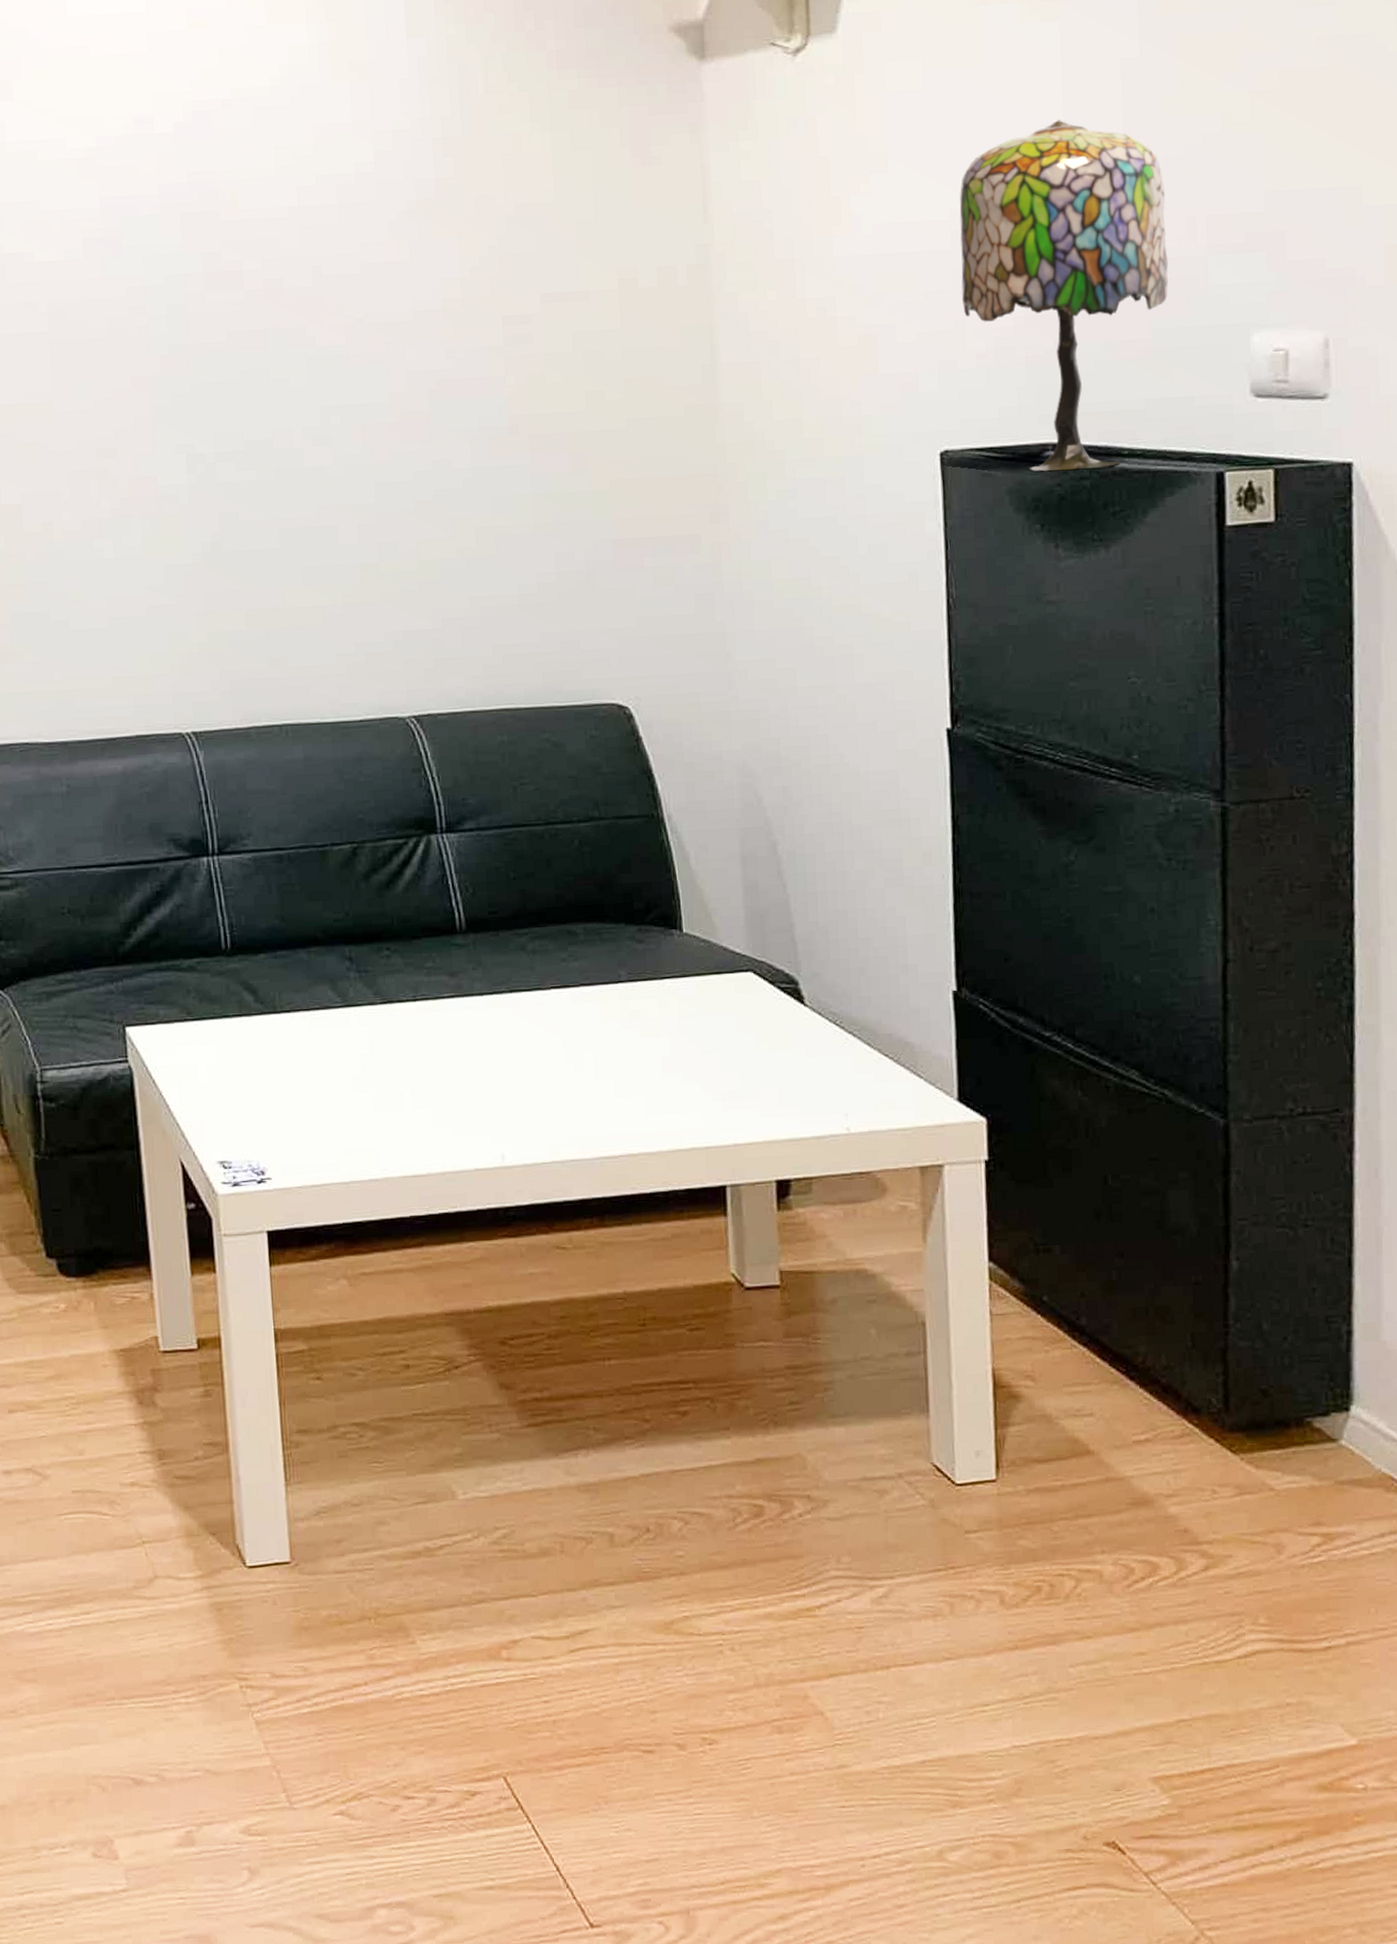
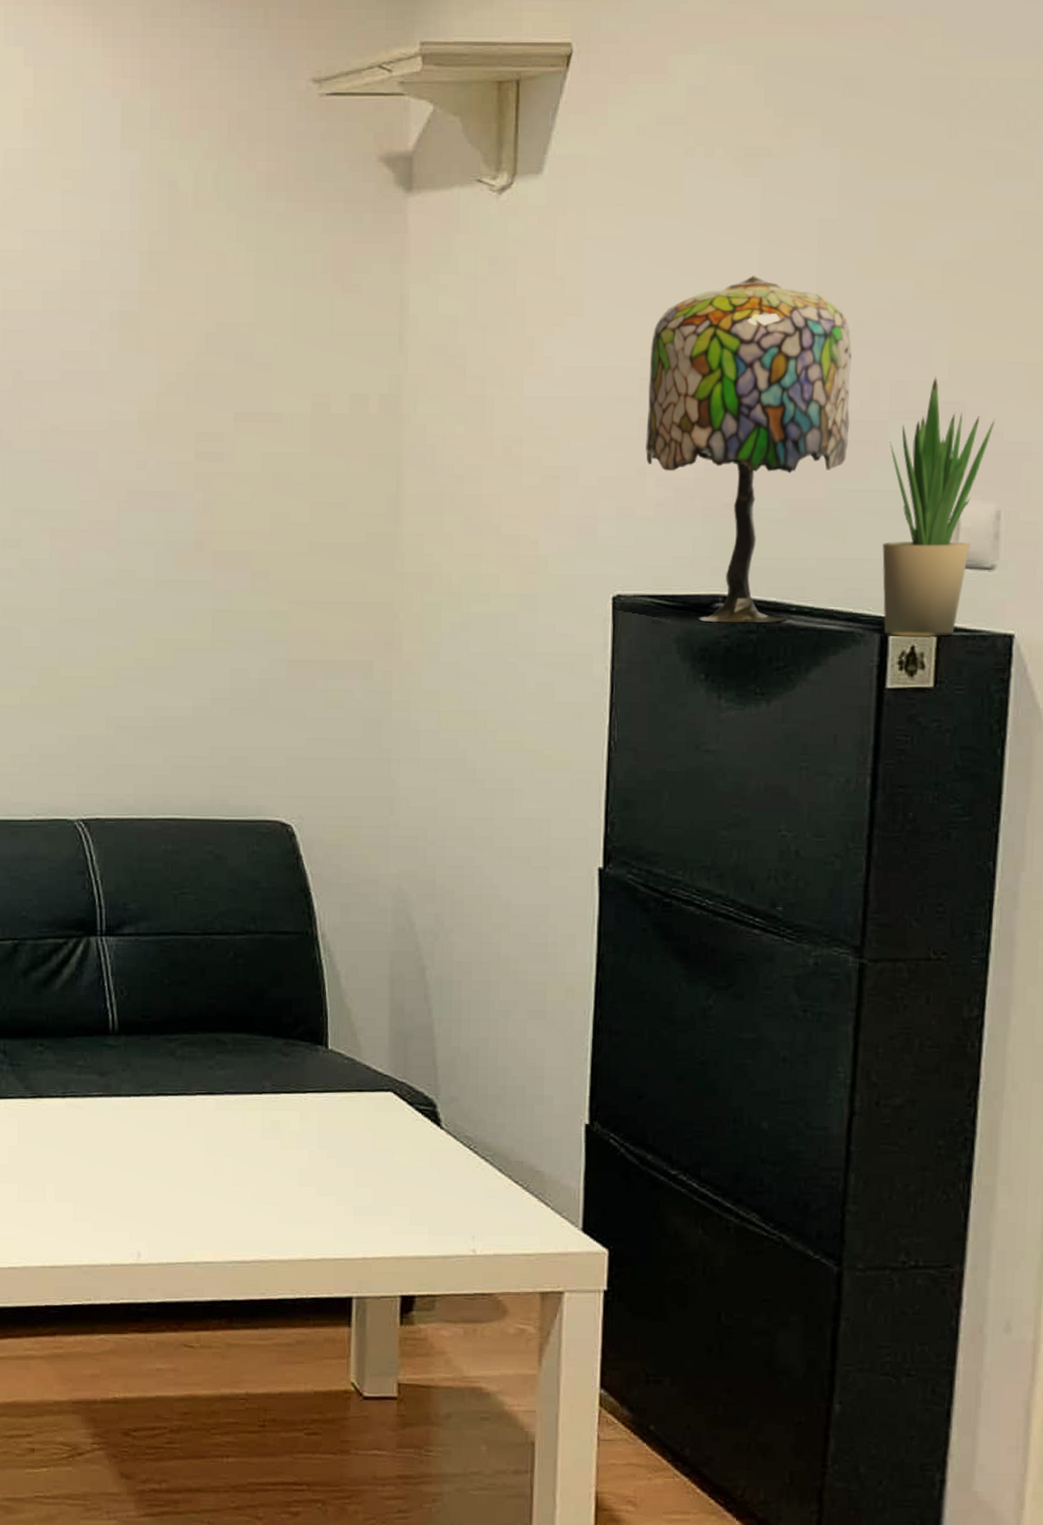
potted plant: none [1210,209,1316,473] -> present [881,377,996,638]

